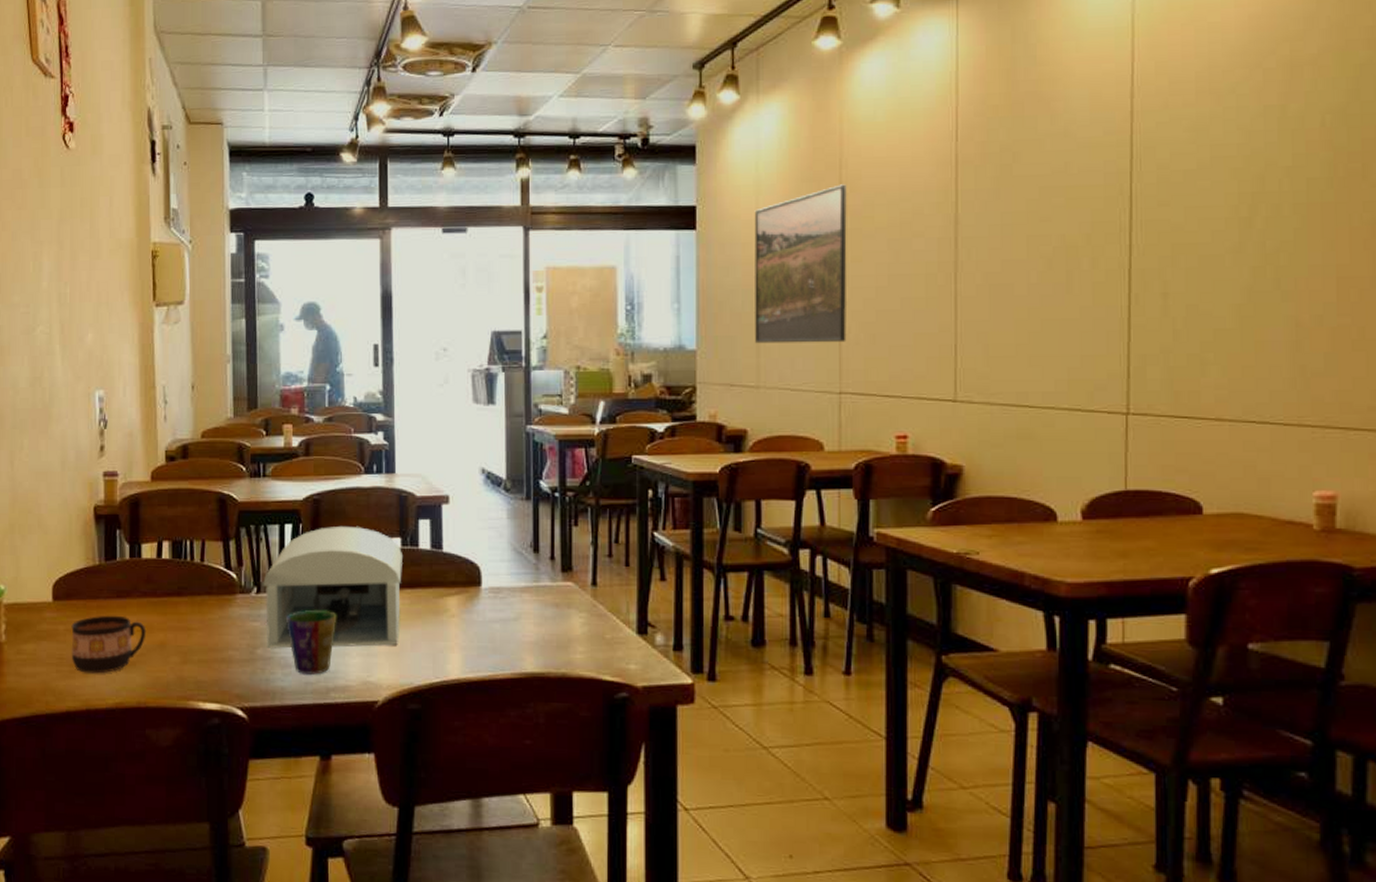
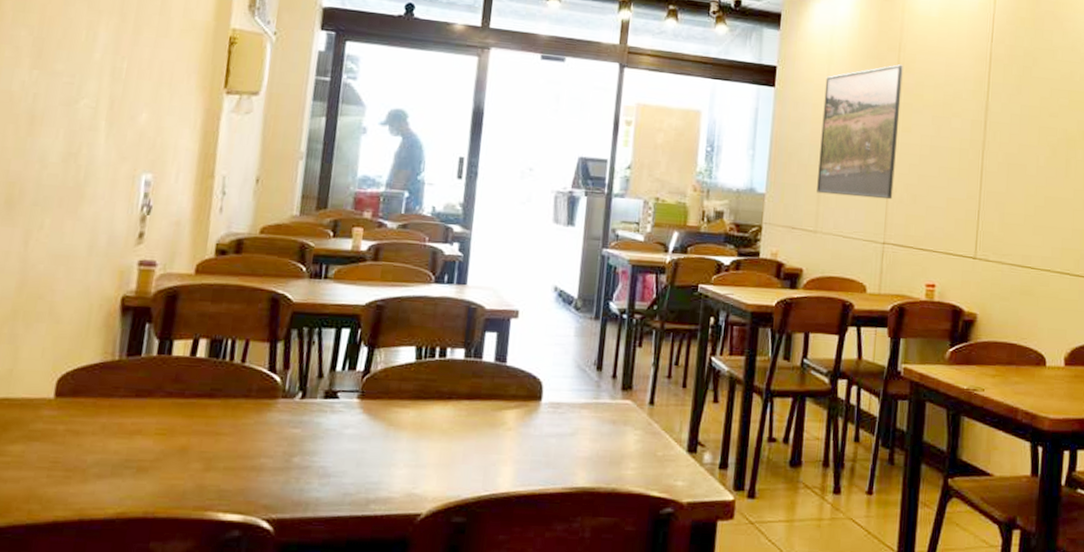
cup: present [71,615,147,674] -> none [68,415,167,480]
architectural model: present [263,525,402,649] -> none [305,333,465,458]
cup: present [287,609,337,675] -> none [331,417,388,485]

